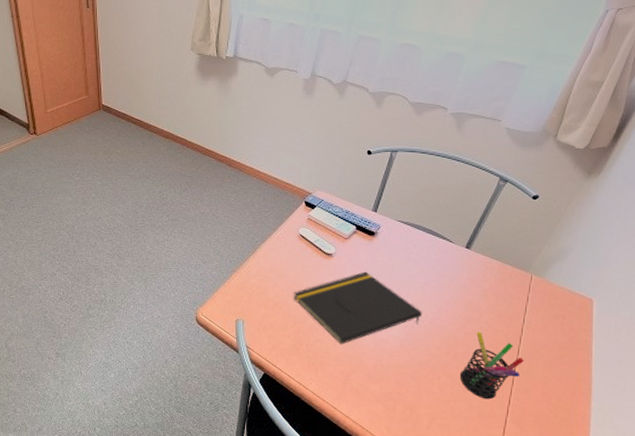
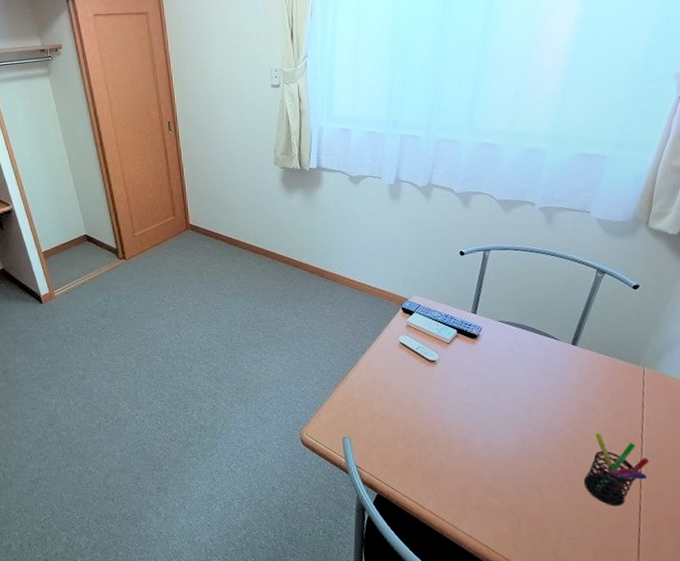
notepad: present [294,271,422,345] -> none [400,377,536,457]

